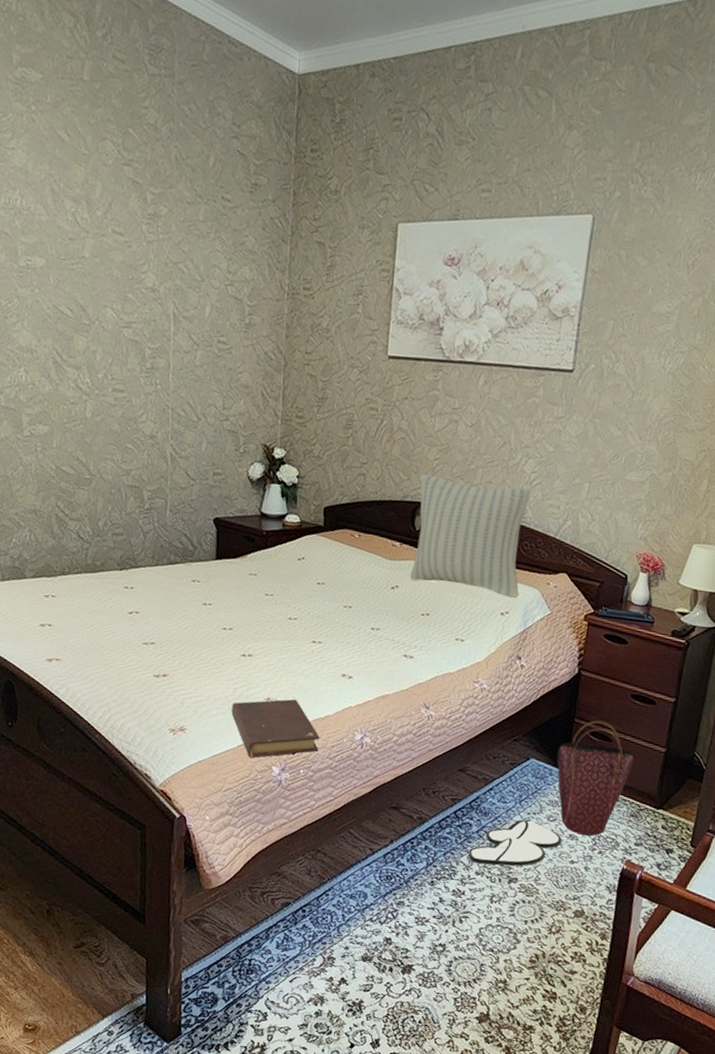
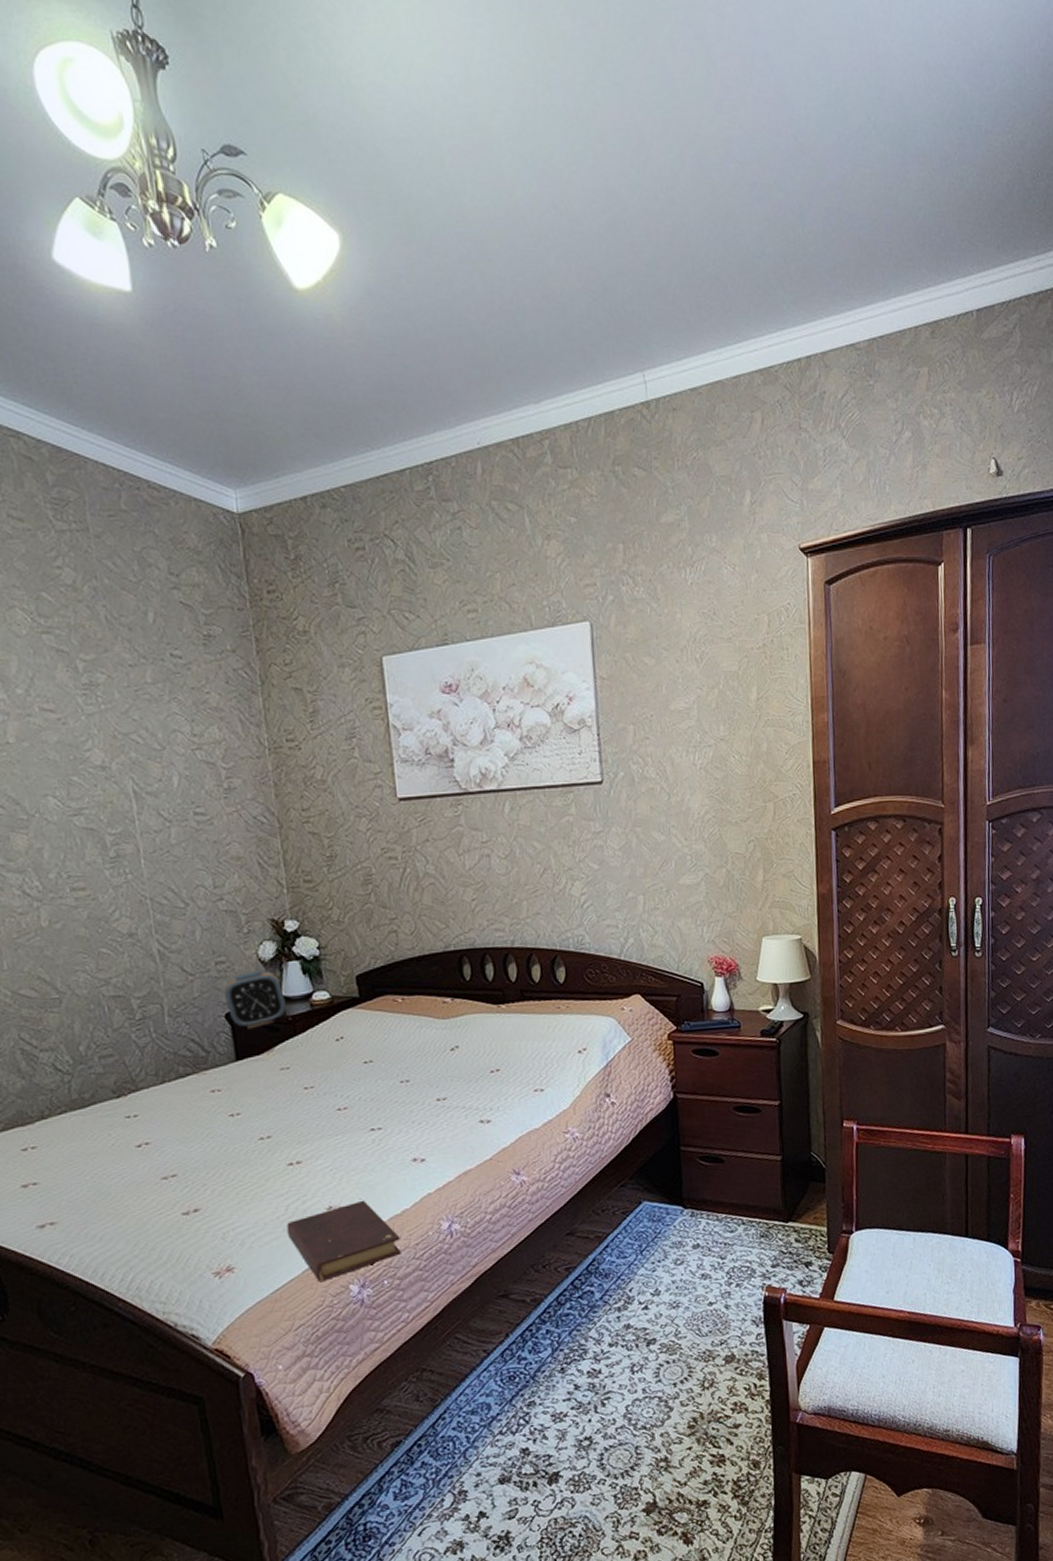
alarm clock: none [216,486,263,536] -> present [224,970,286,1030]
pillow: present [410,474,531,599] -> none [459,912,594,1036]
slippers: present [468,819,562,866] -> none [596,1270,695,1334]
handbag: present [556,720,634,836] -> none [670,1142,751,1272]

